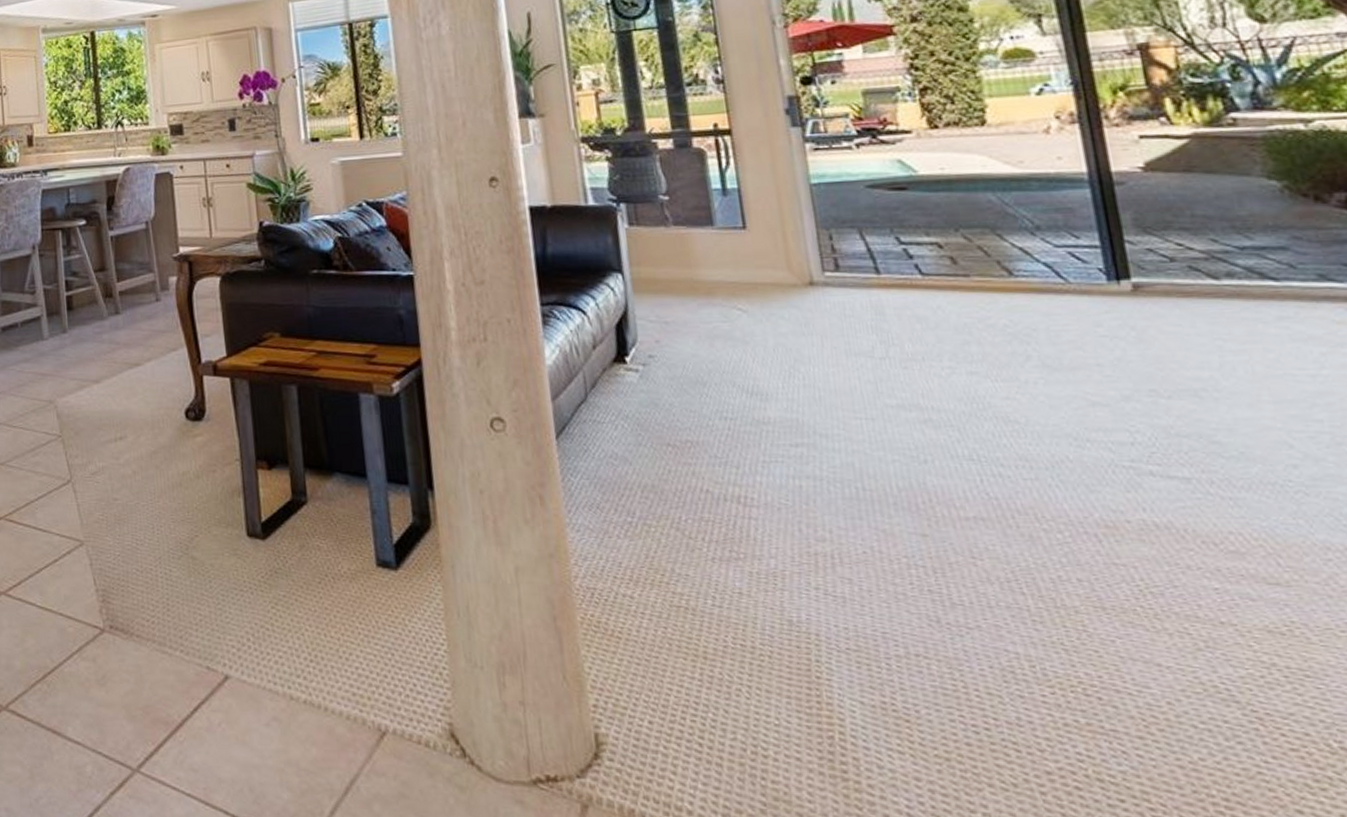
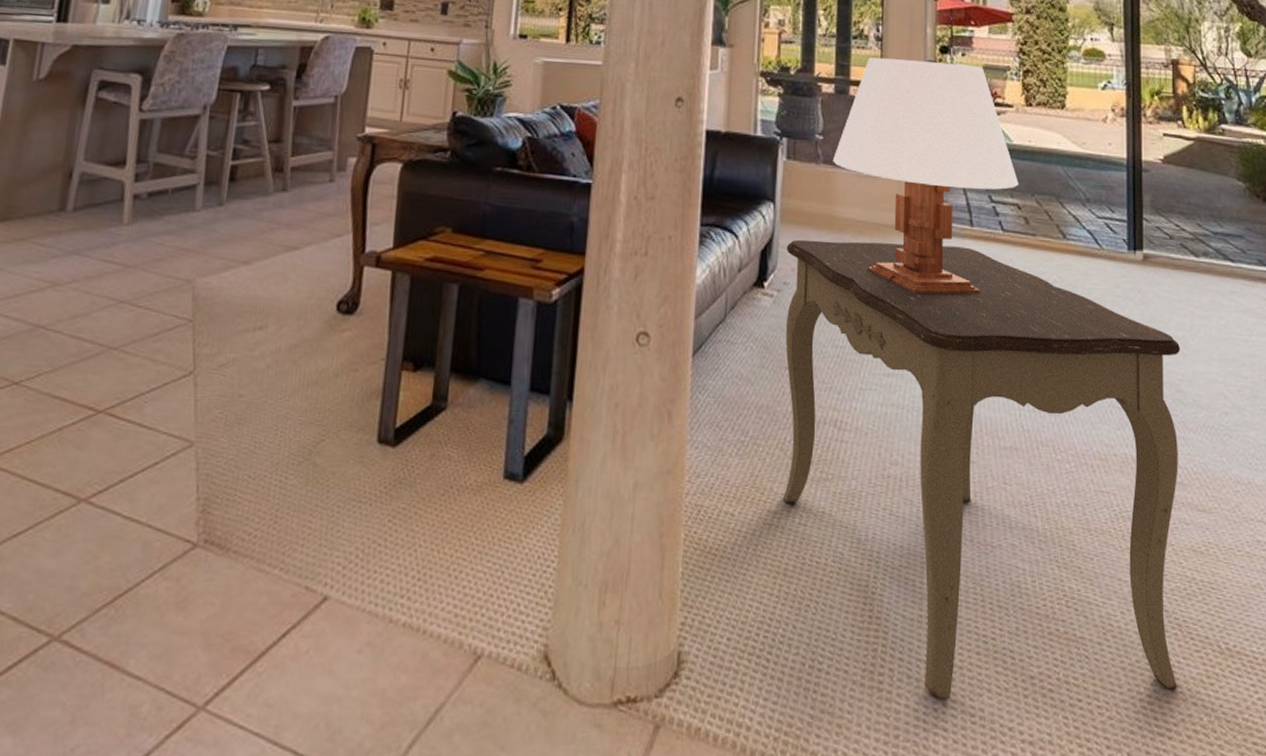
side table: none [645,298,1268,793] -> present [783,239,1181,700]
table lamp: none [685,92,935,355] -> present [833,57,1019,294]

